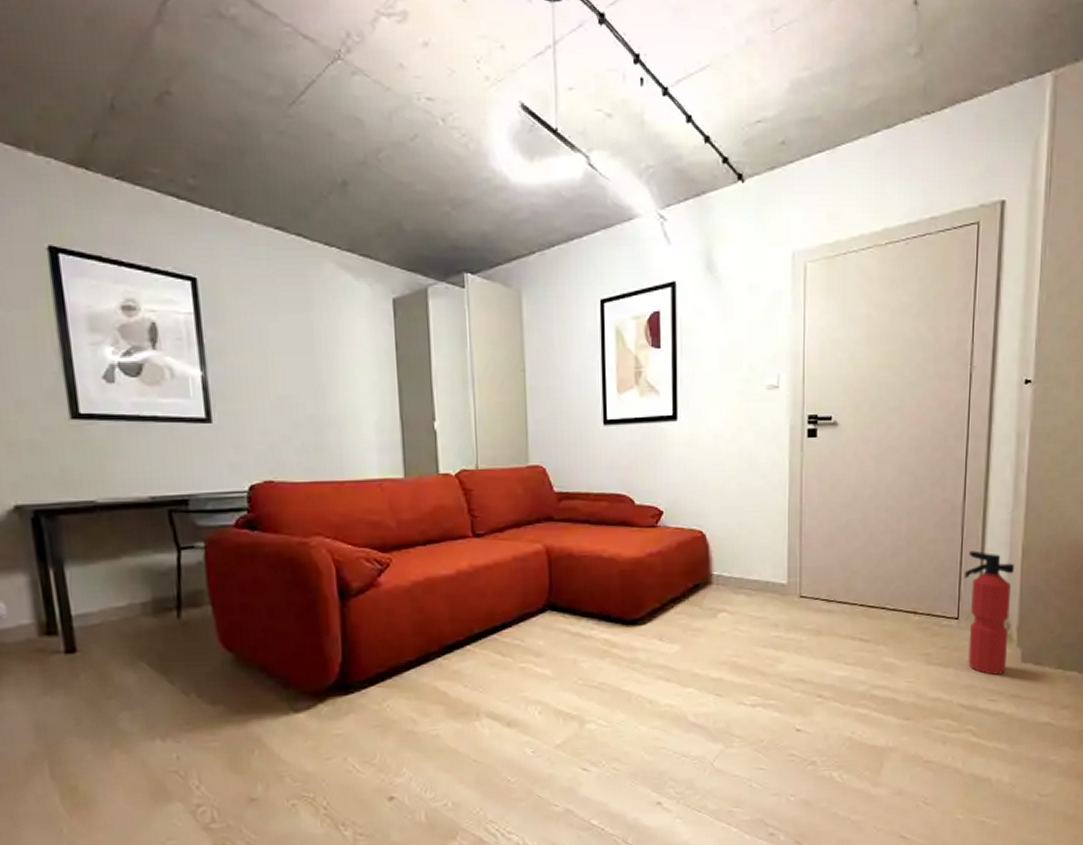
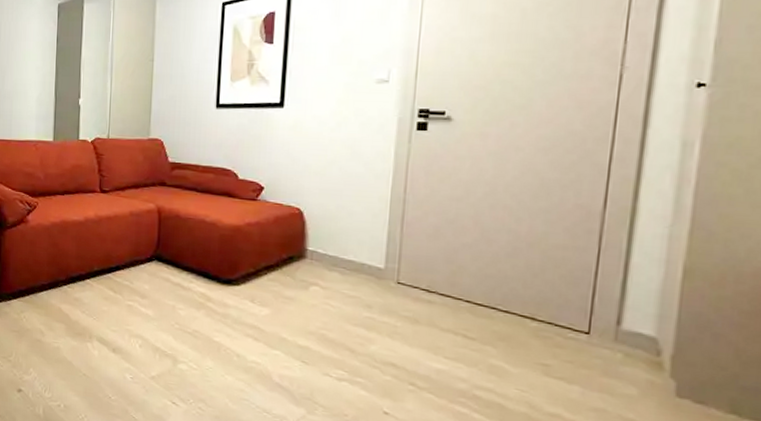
fire extinguisher: present [964,550,1014,675] -> none [599,262,670,405]

